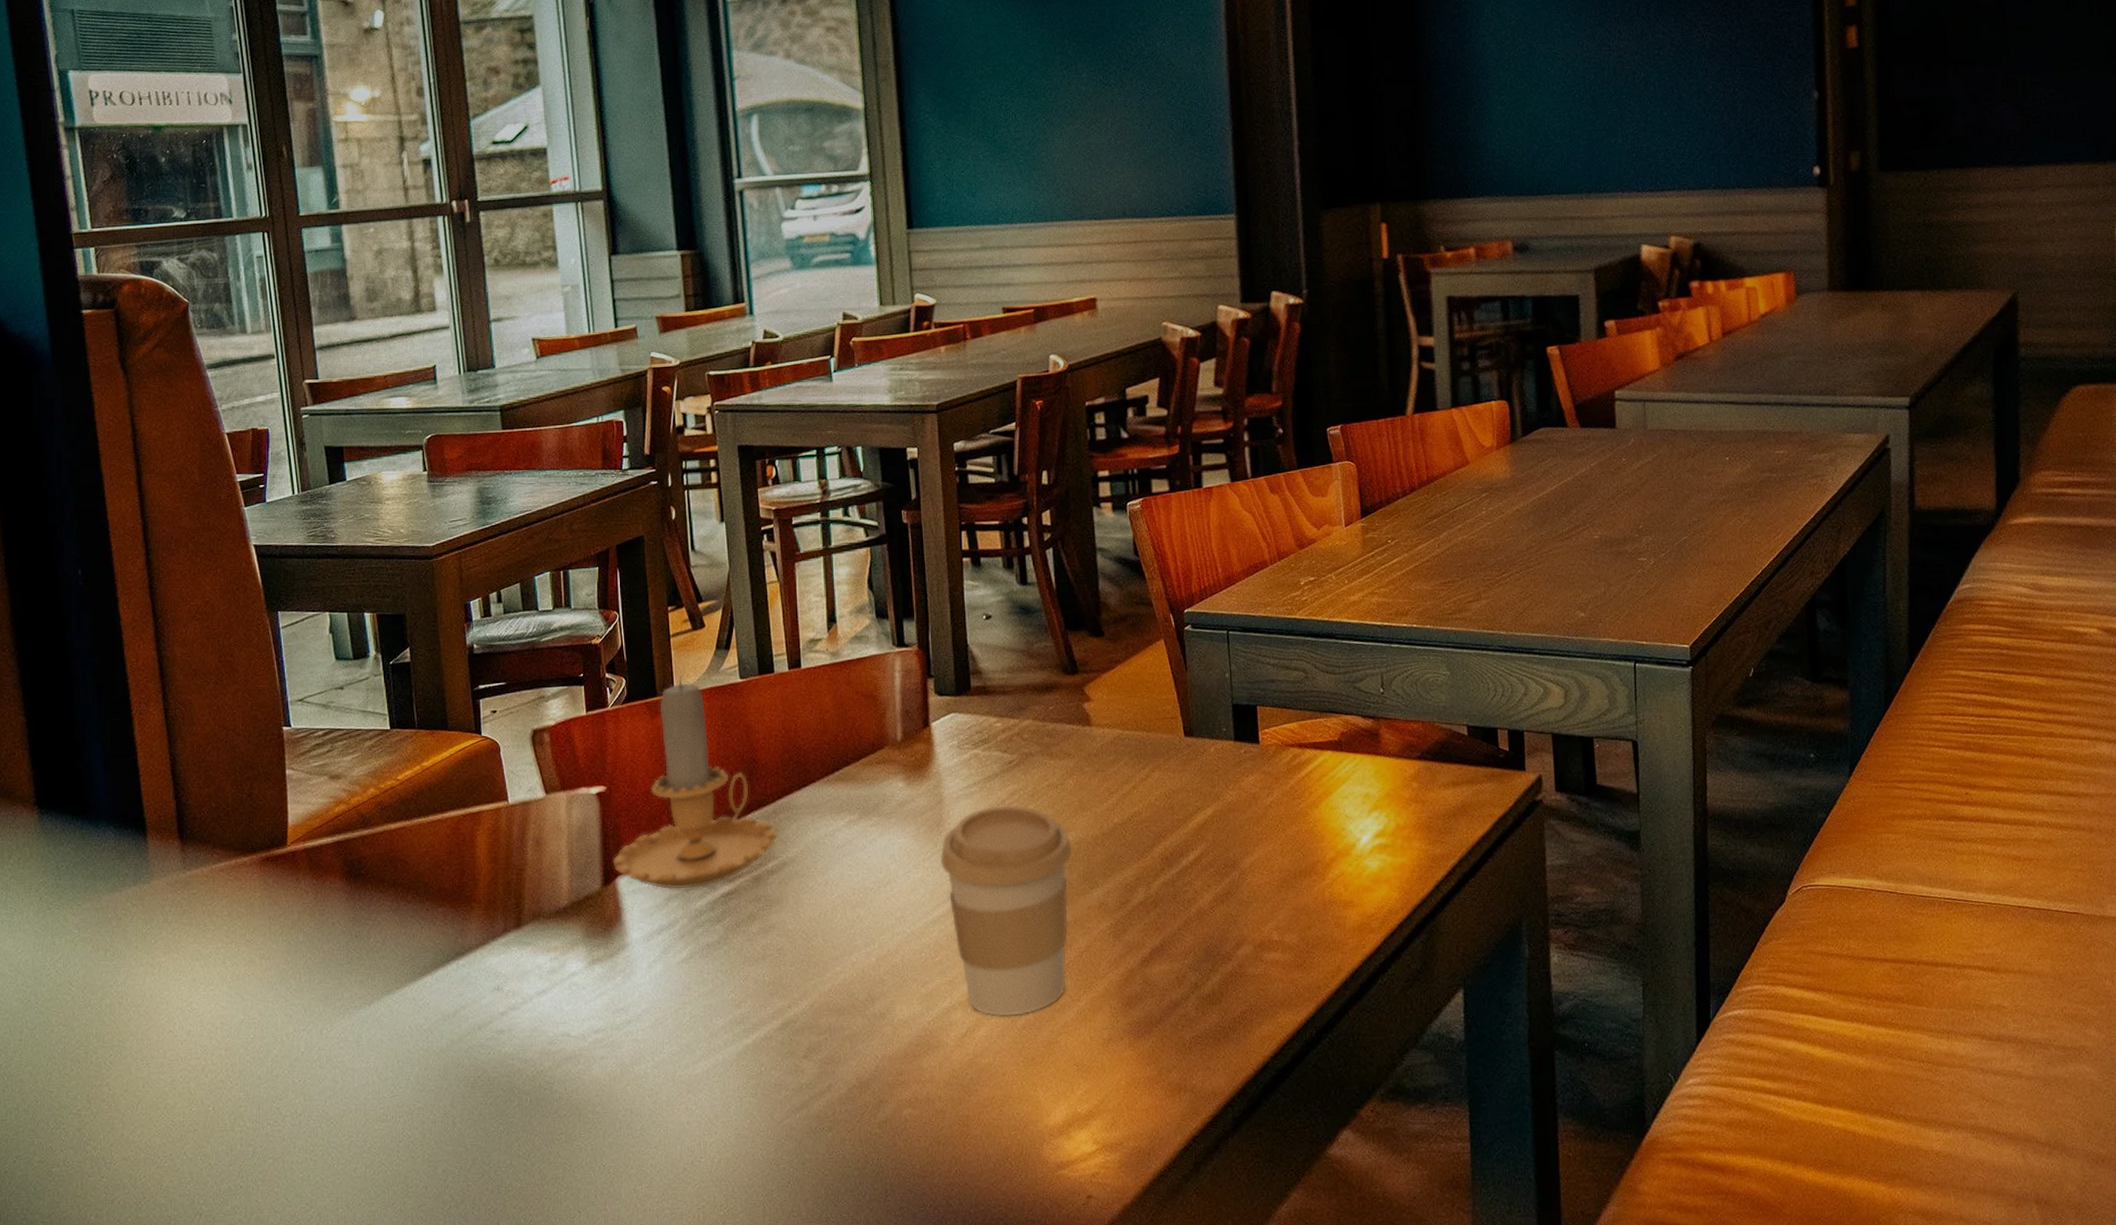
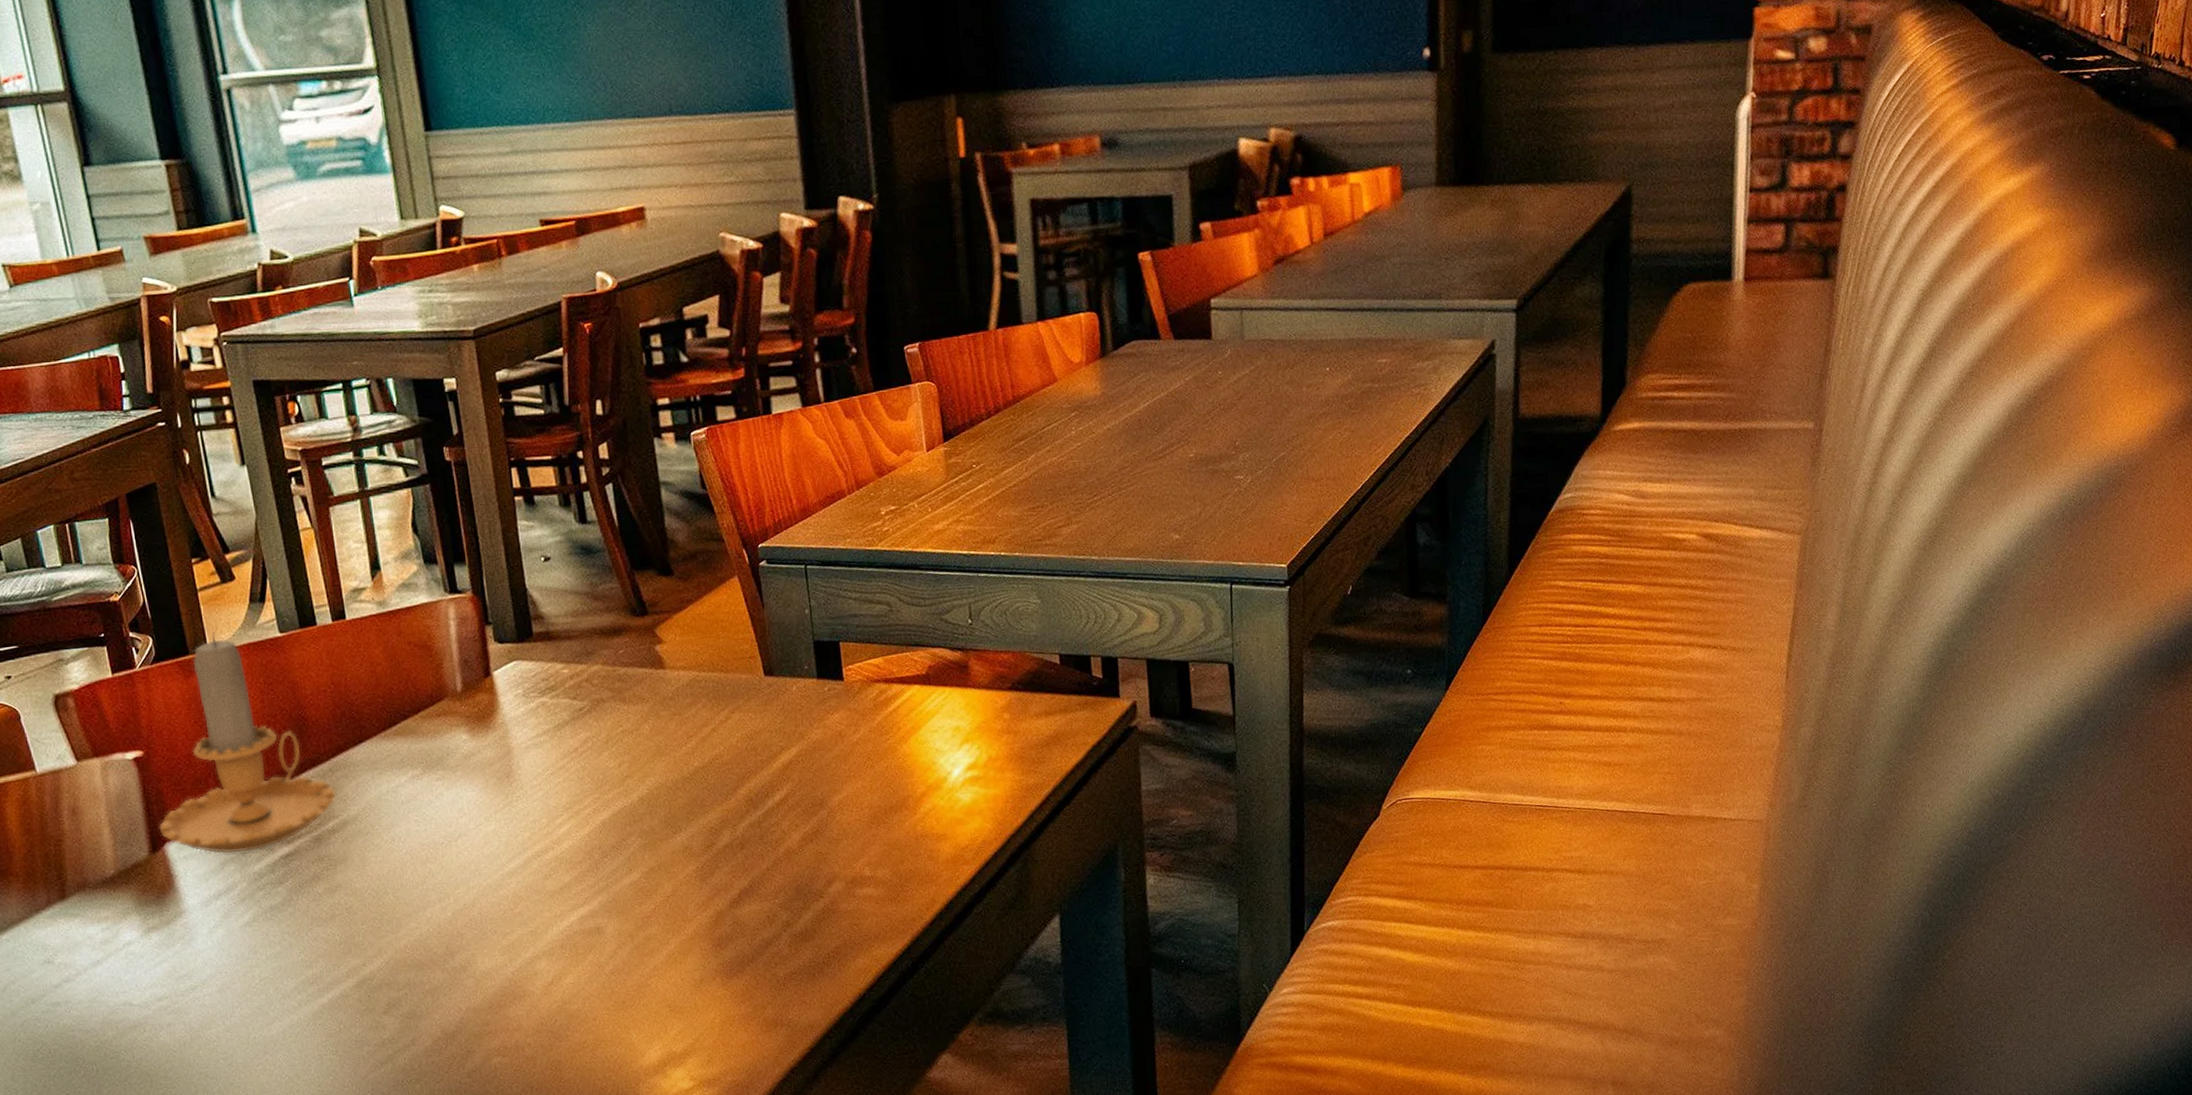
coffee cup: present [940,805,1072,1017] -> none [512,752,654,964]

